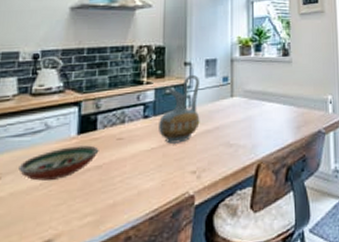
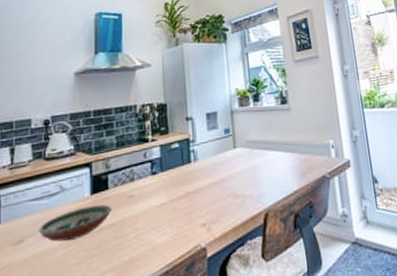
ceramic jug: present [159,74,200,144] -> none [166,128,206,198]

